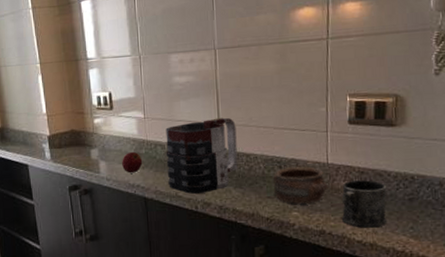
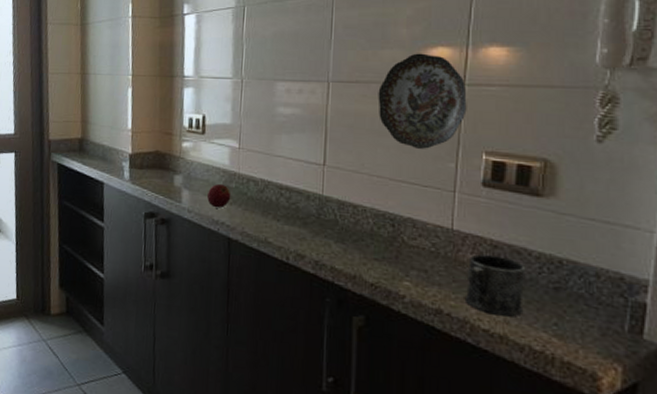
mug: present [166,117,238,194] -> none [258,158,344,243]
decorative plate: none [257,14,332,99] -> present [378,53,467,149]
pottery: present [274,166,329,204] -> none [383,227,451,274]

